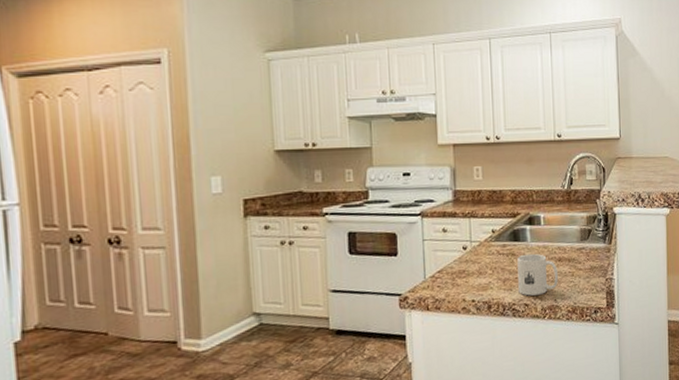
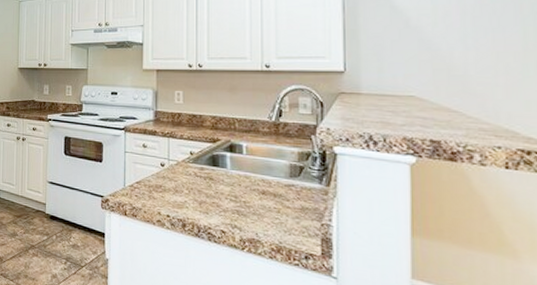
mug: present [517,253,558,296] -> none [215,180,260,225]

